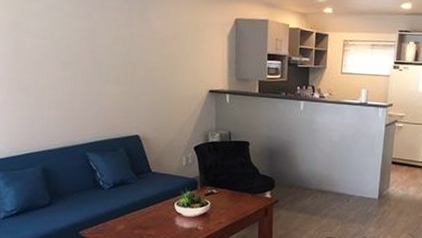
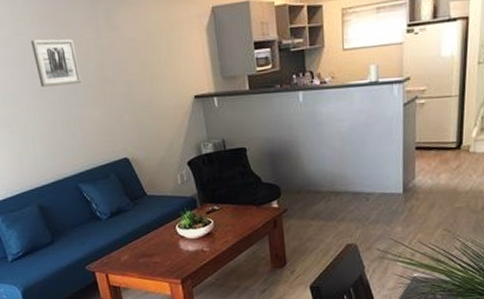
wall art: none [63,17,107,63] -> present [30,39,82,88]

